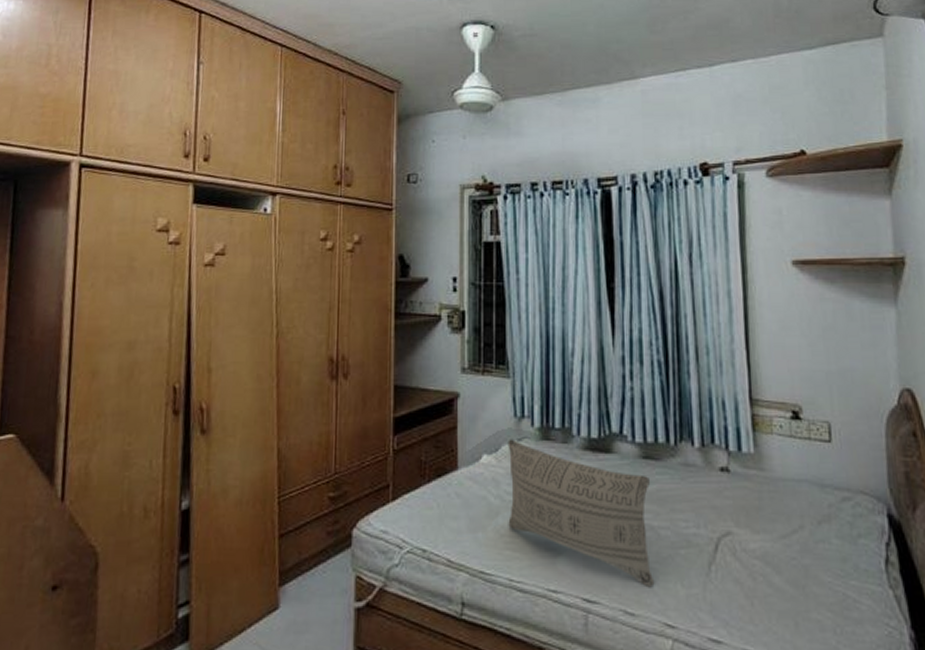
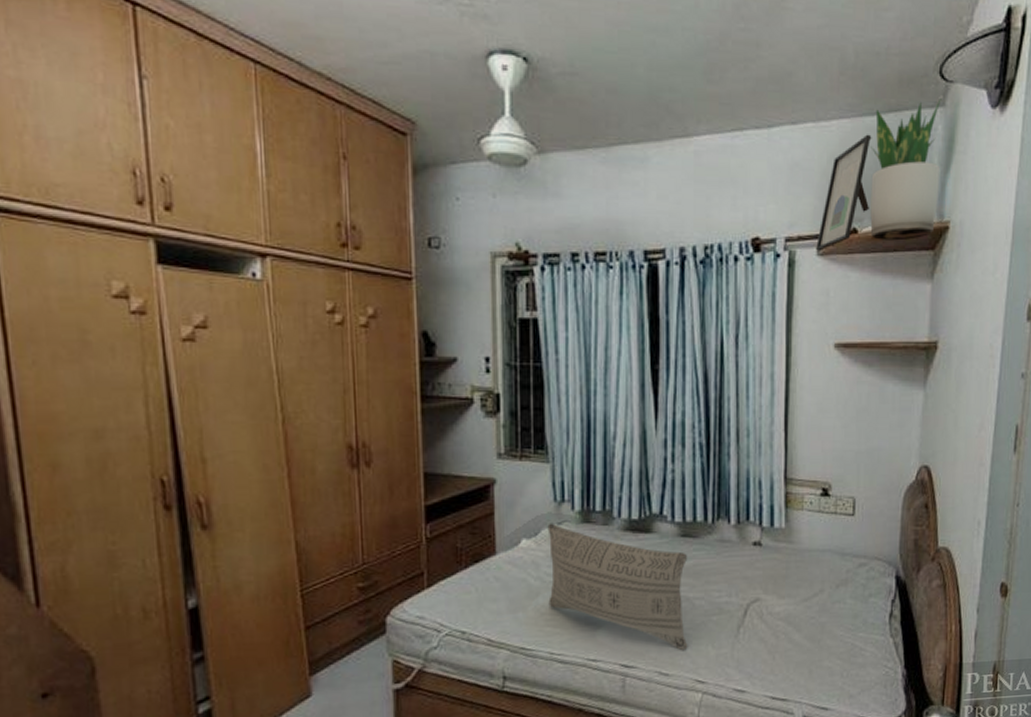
picture frame: none [764,66,816,173] -> present [816,134,872,251]
planter: none [811,30,888,160] -> present [870,99,942,241]

